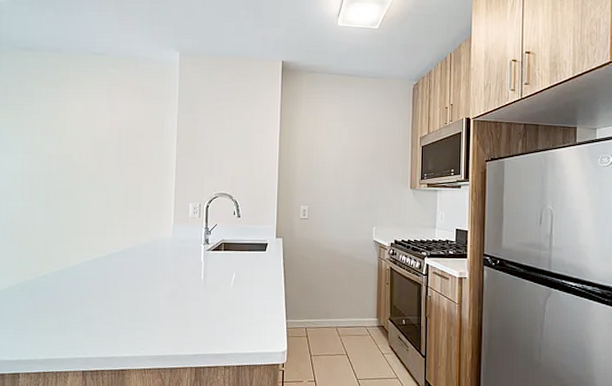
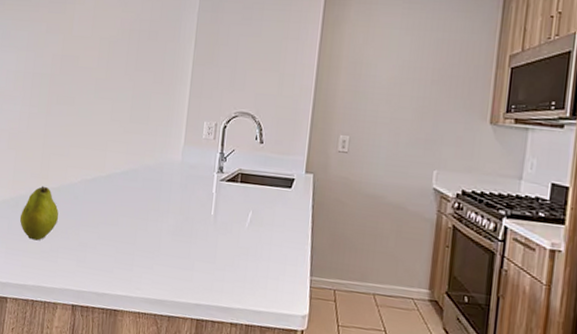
fruit: none [26,270,65,319] -> present [19,185,59,241]

